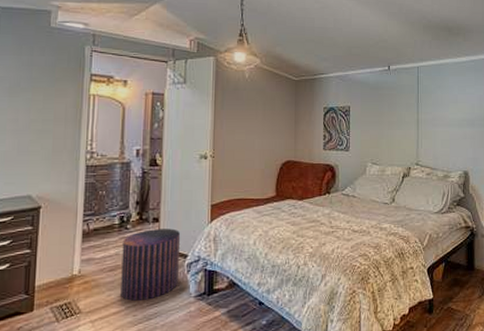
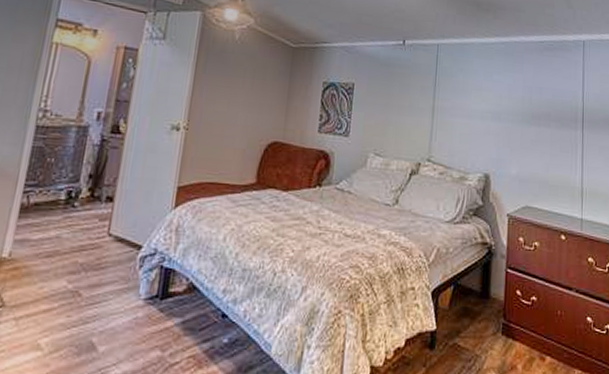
pouf: present [120,228,181,301] -> none [55,210,138,298]

